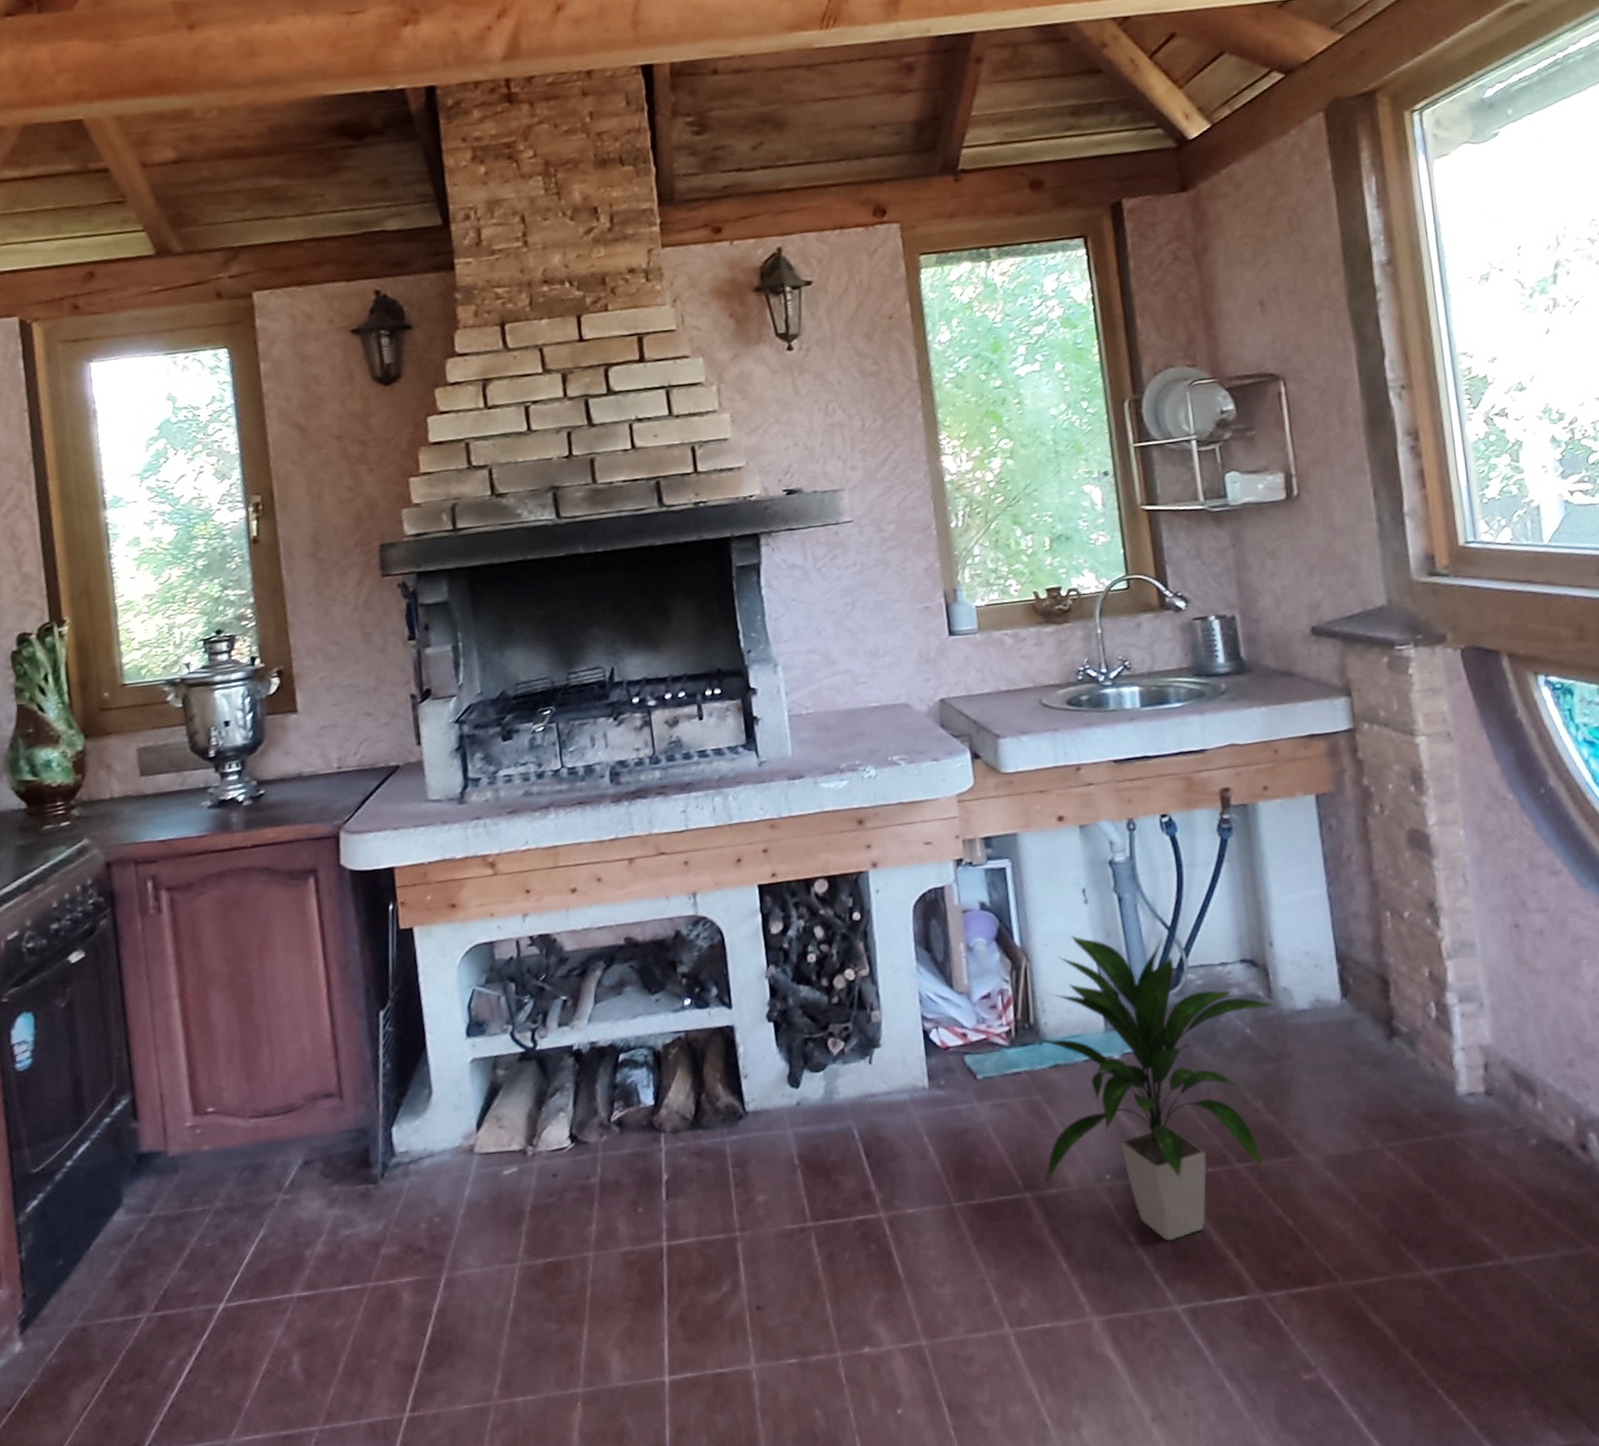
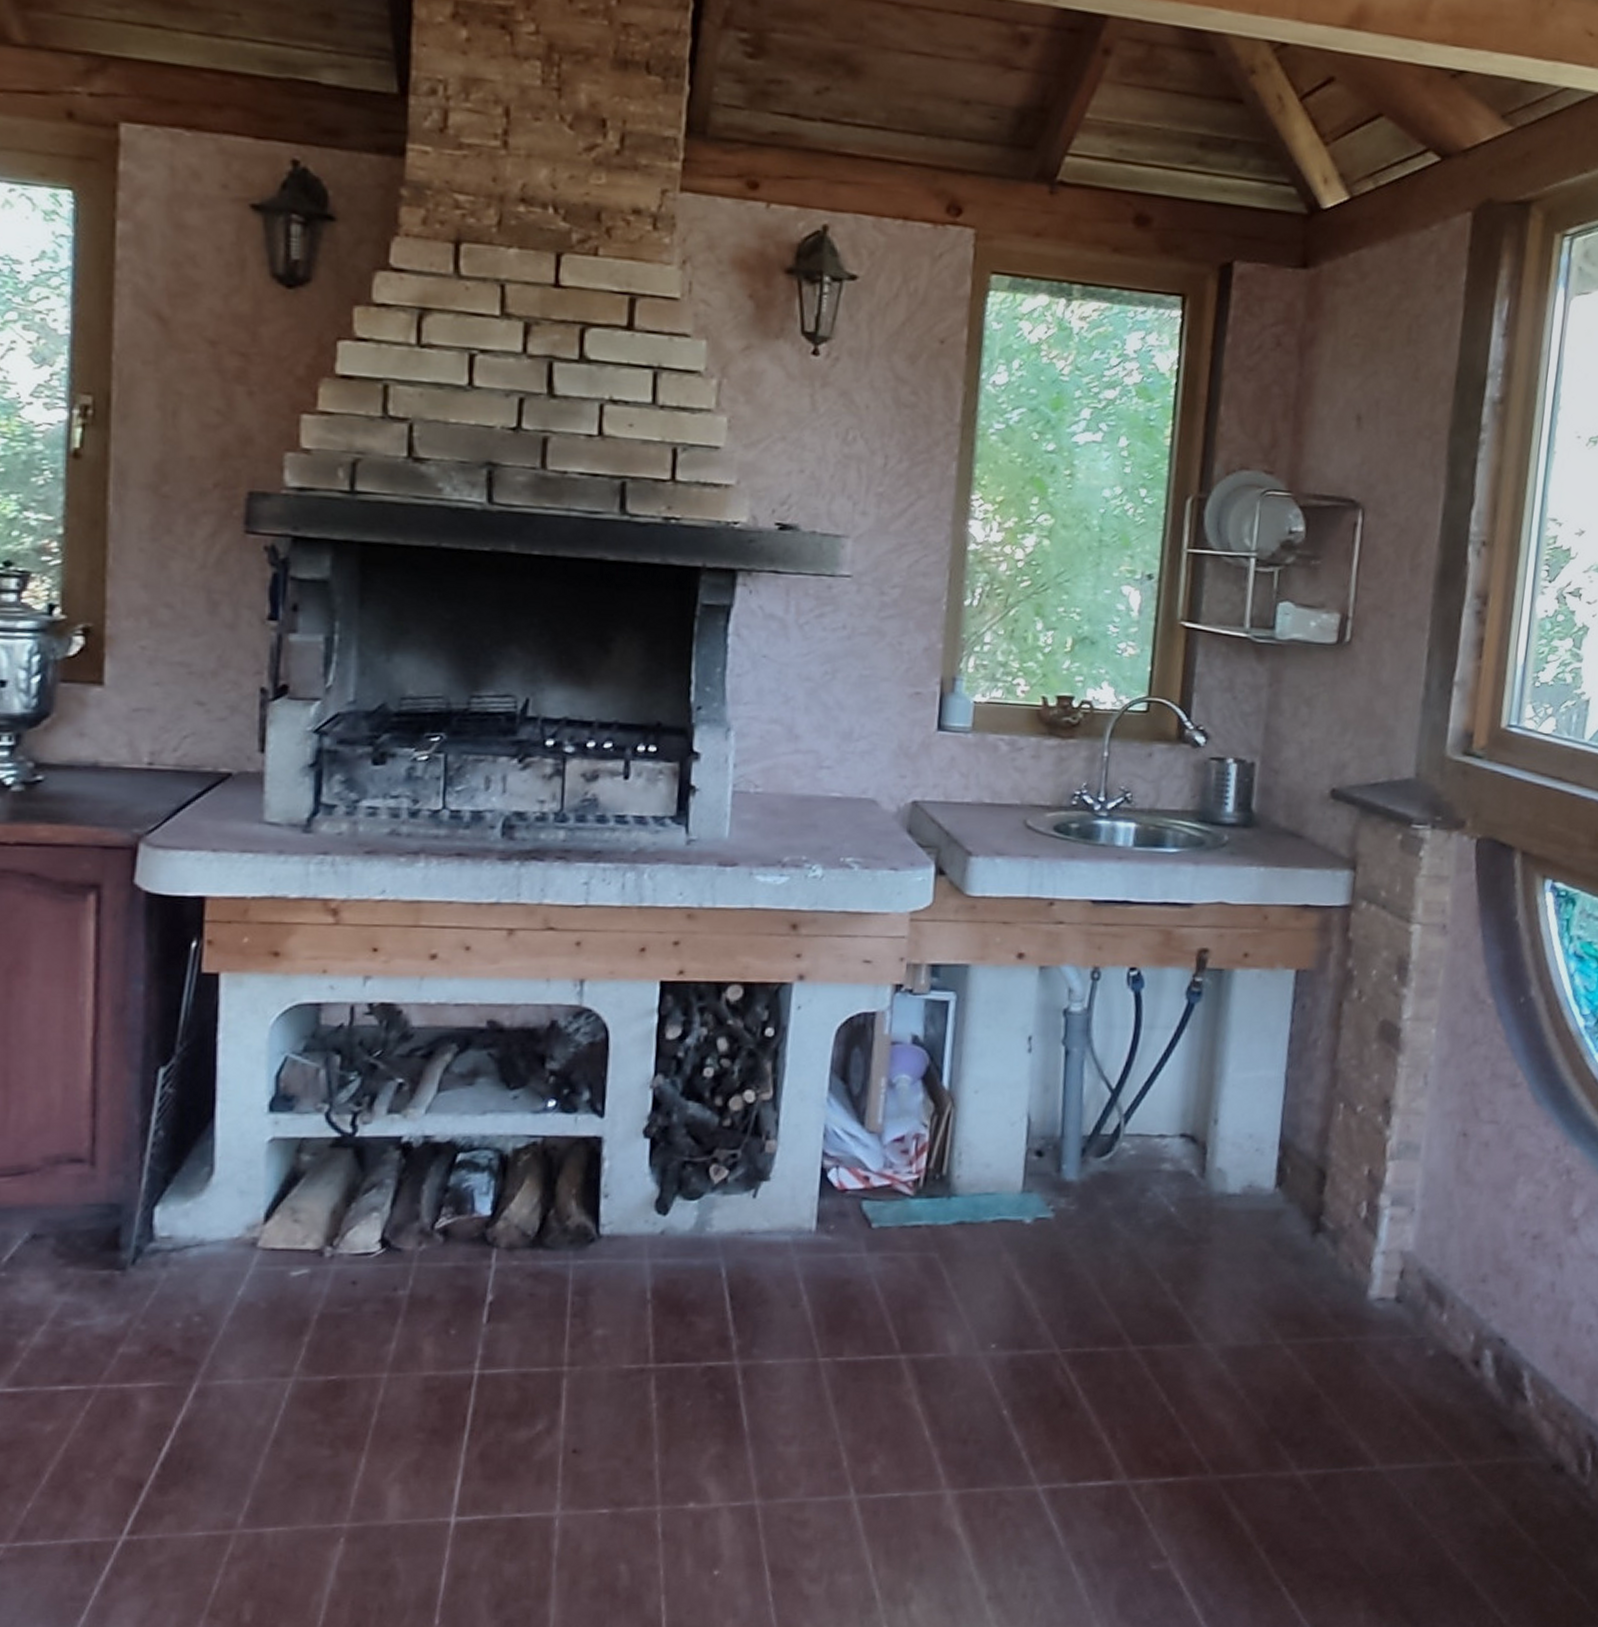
indoor plant: present [1040,935,1275,1241] -> none [922,1084,1206,1419]

